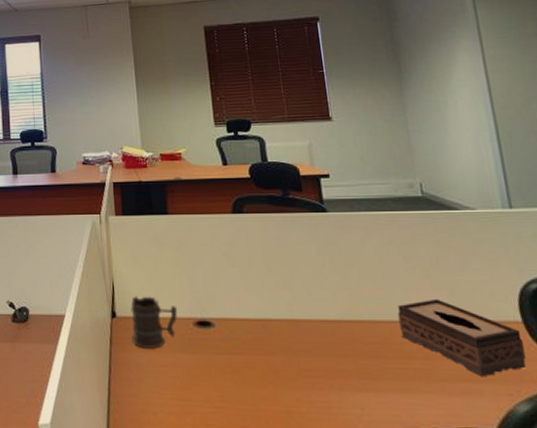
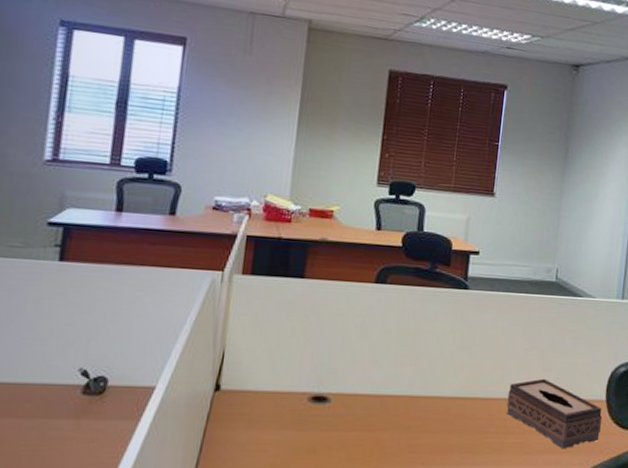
mug: present [130,296,178,348] -> none [233,367,294,425]

